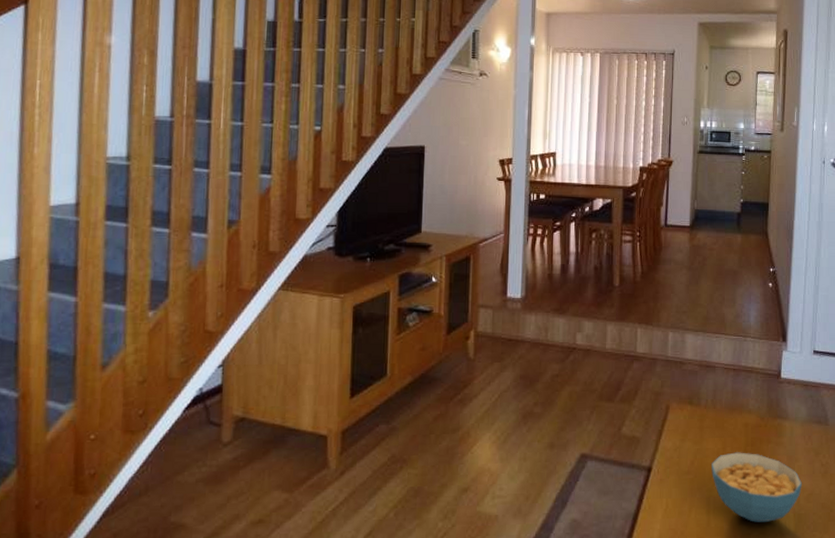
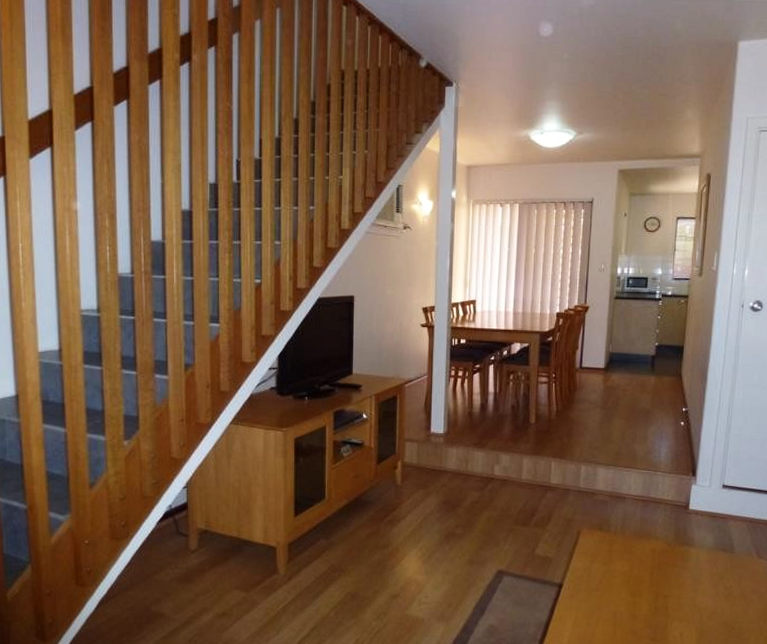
cereal bowl: present [711,452,802,523] -> none [619,574,705,635]

